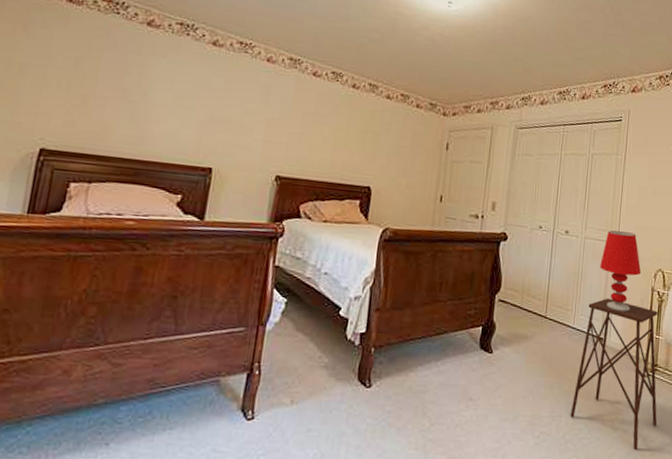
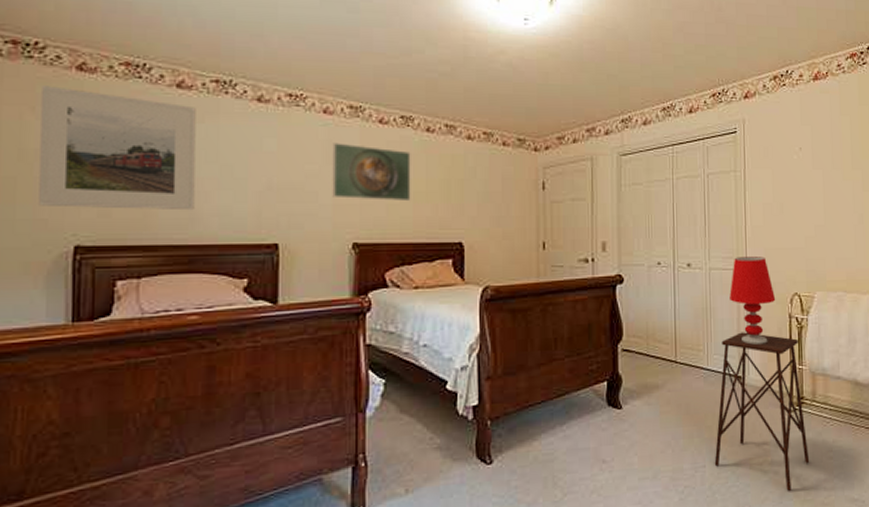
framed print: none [16,11,161,131] -> present [39,86,196,211]
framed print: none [264,87,337,145] -> present [332,143,411,200]

